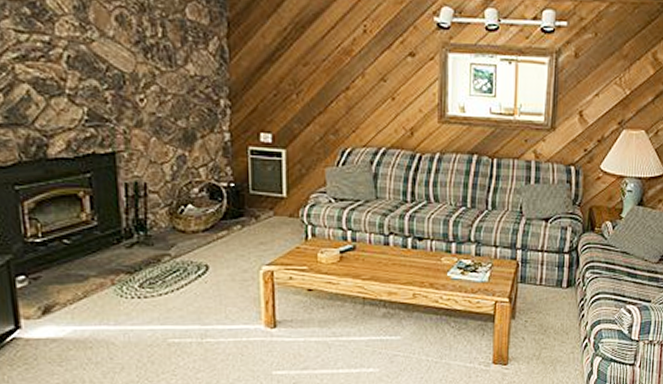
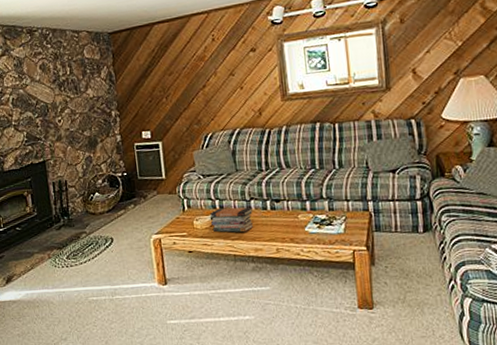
book stack: none [340,241,392,272] -> present [210,207,254,233]

